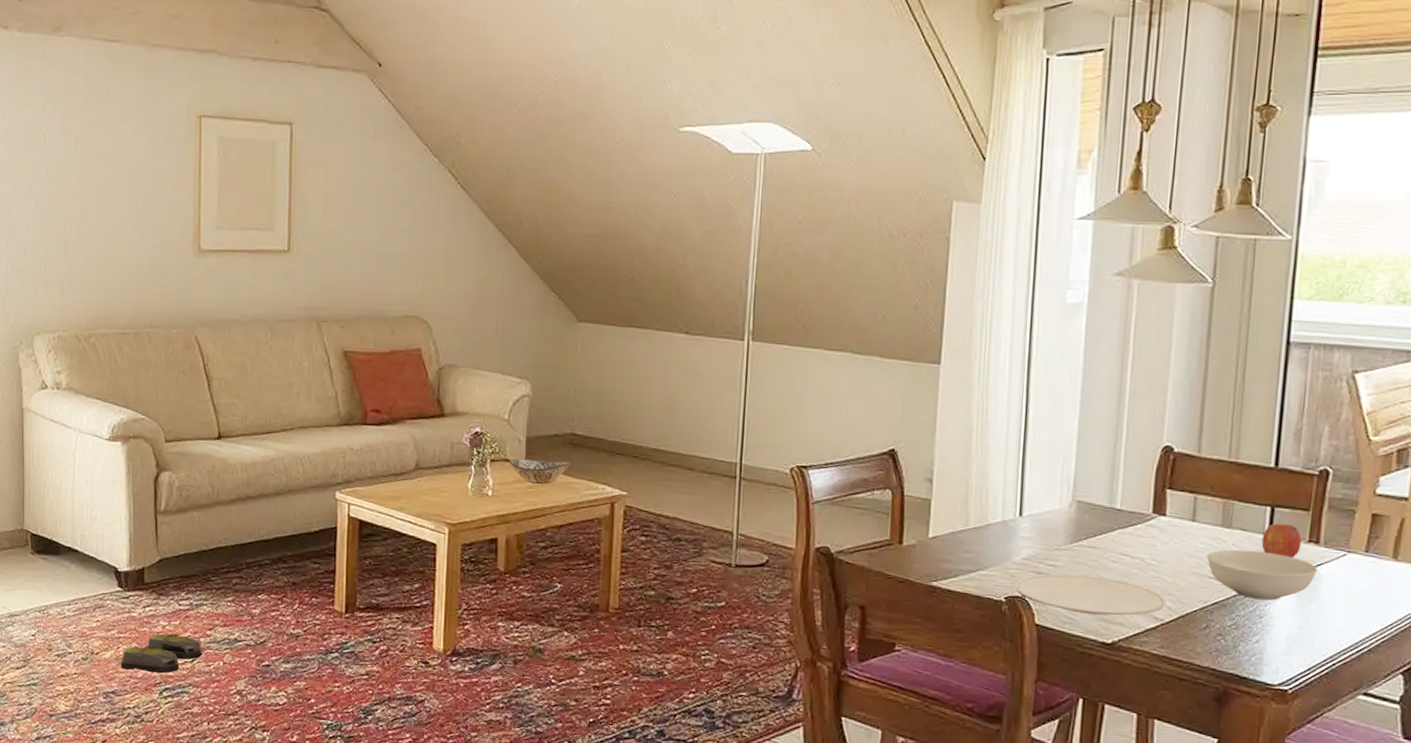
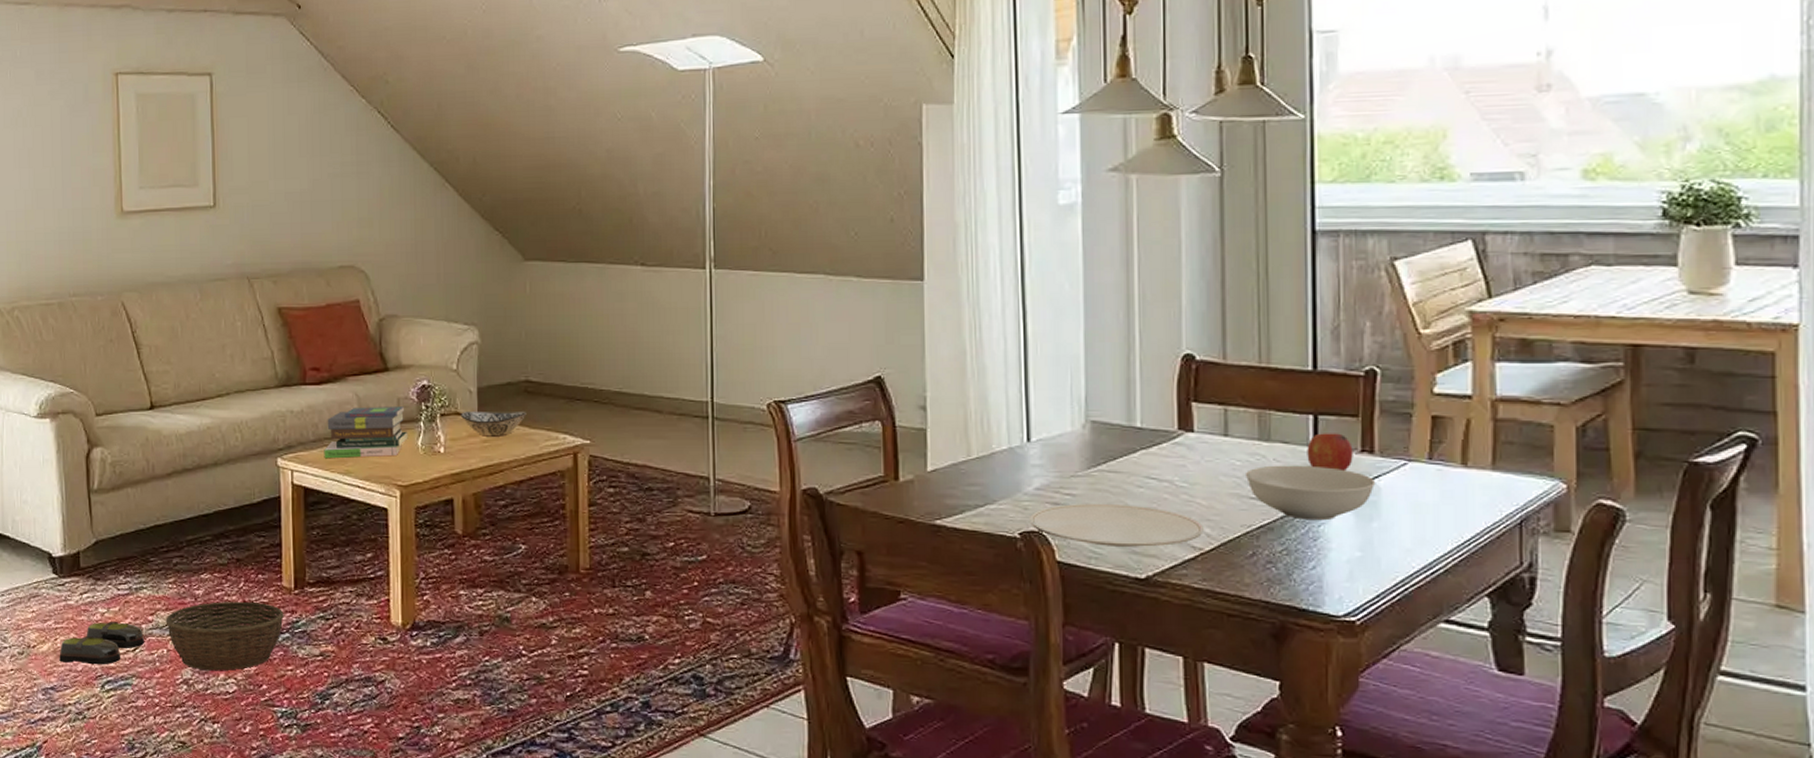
basket: none [223,620,334,685] -> present [165,601,284,671]
books: none [379,449,460,497] -> present [324,407,408,459]

